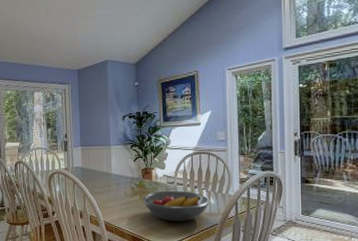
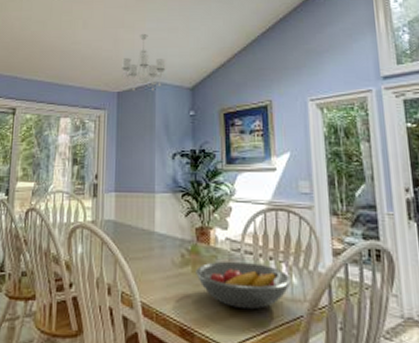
chandelier: none [79,19,115,68] -> present [121,33,166,91]

